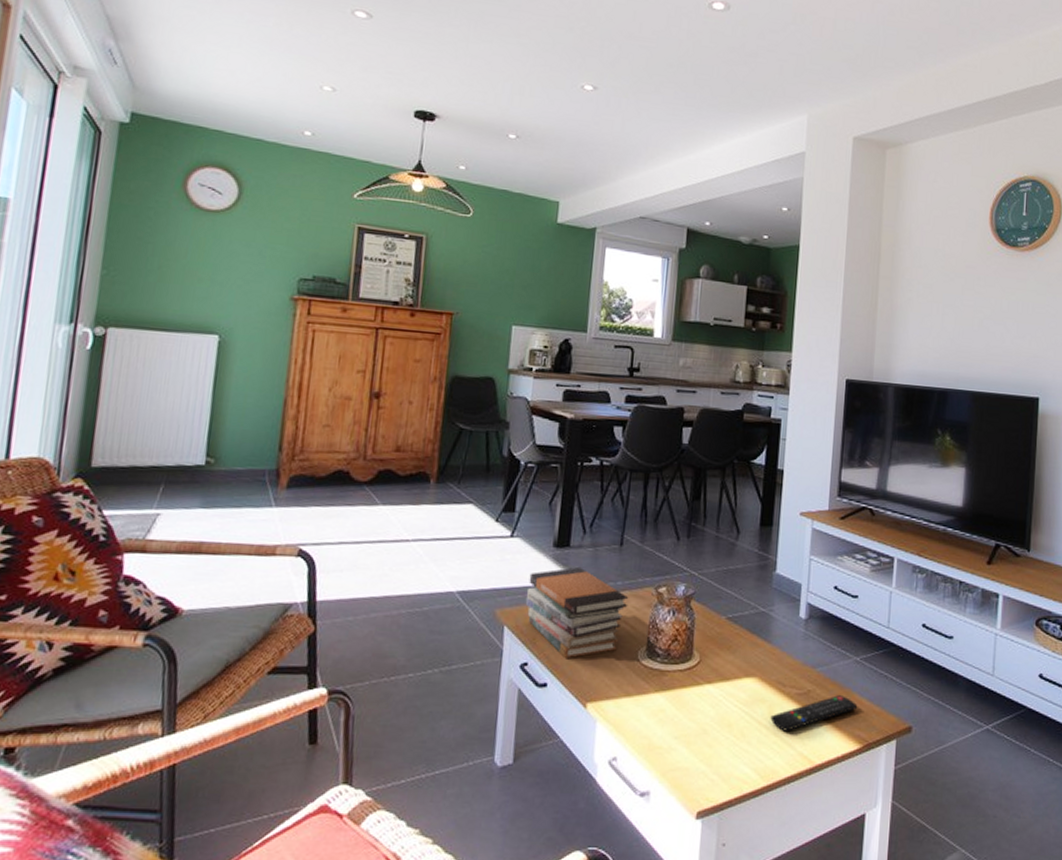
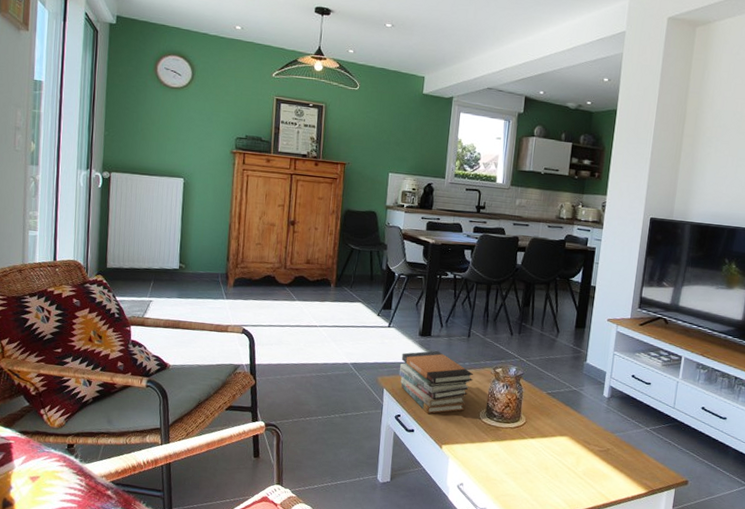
remote control: present [770,695,858,732] -> none [577,454,646,476]

